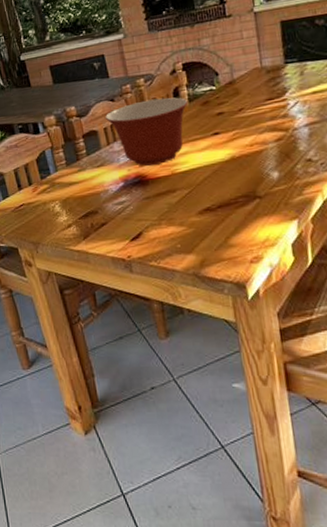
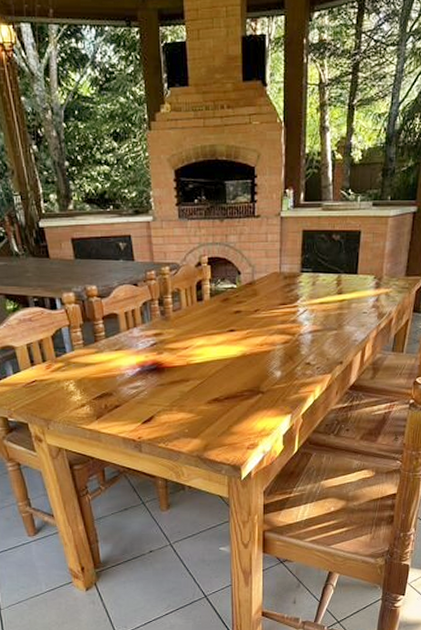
mixing bowl: present [104,97,188,166] -> none [126,289,210,354]

